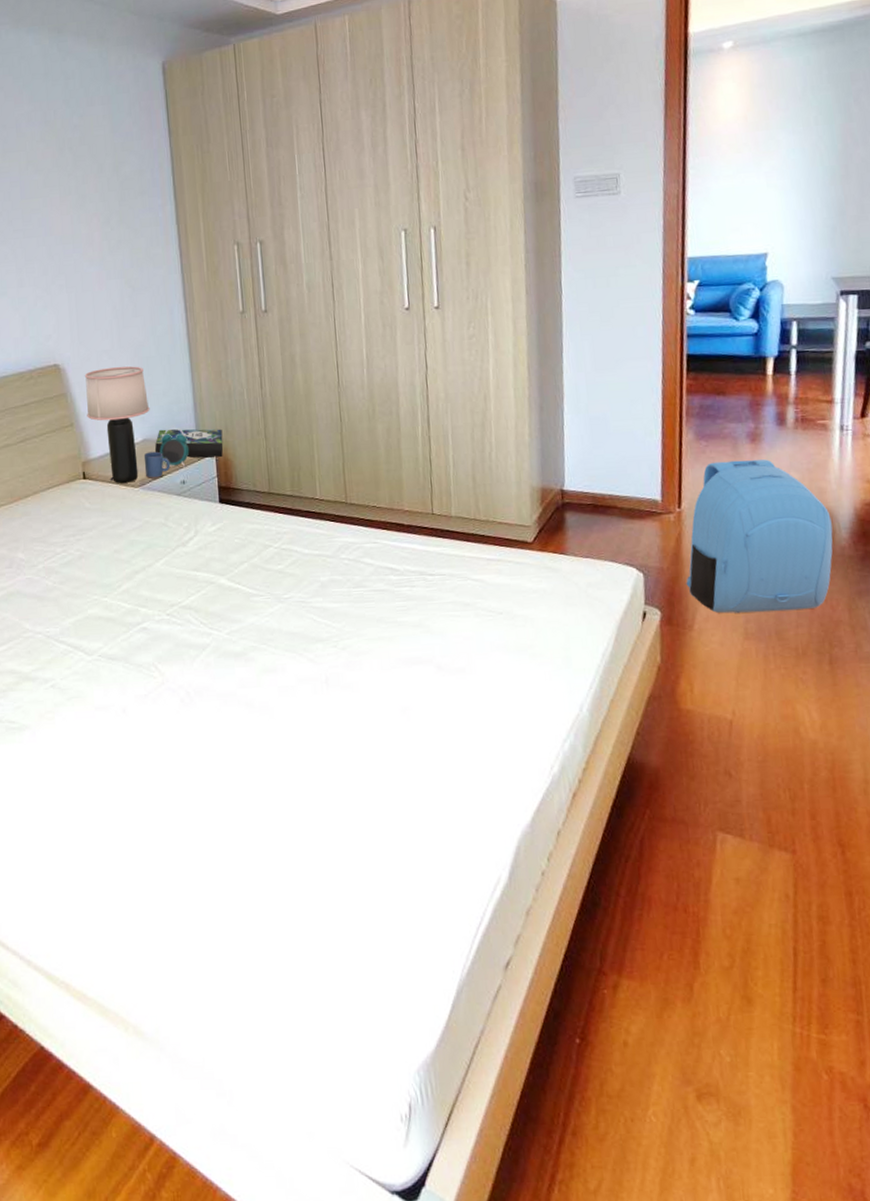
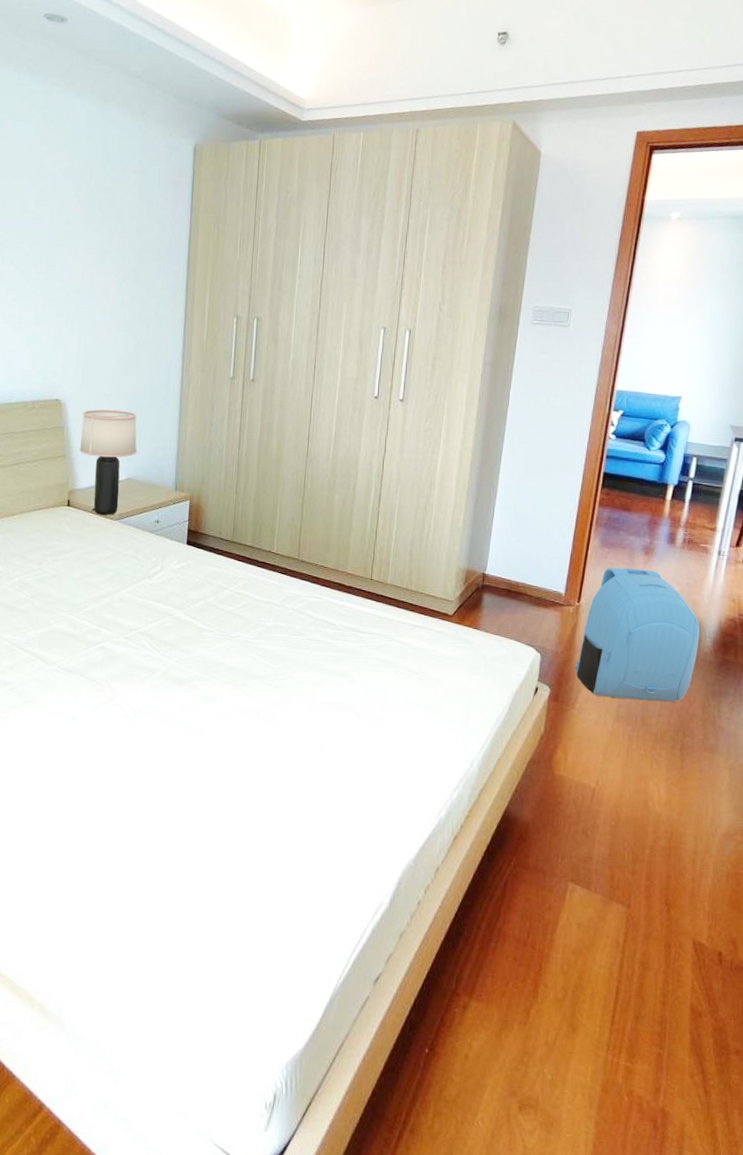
mug: present [143,451,171,478] -> none [124,490,148,515]
book: present [155,429,224,458] -> none [137,471,199,505]
alarm clock: present [159,428,189,468] -> none [140,472,167,509]

